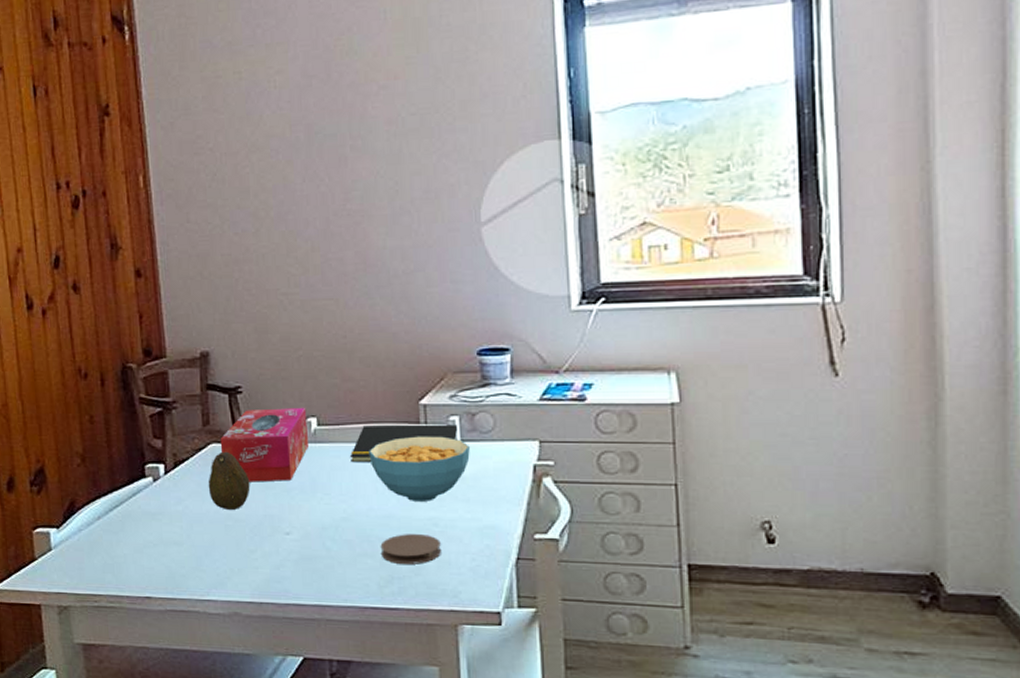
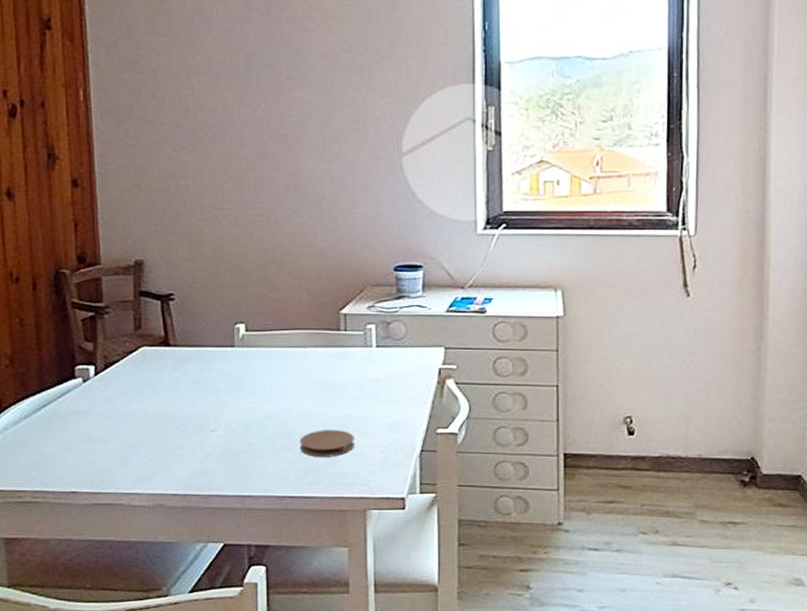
fruit: present [208,451,250,511] -> none [137,354,179,410]
tissue box: present [220,407,308,482] -> none [151,314,236,383]
notepad: present [350,424,457,463] -> none [275,331,373,366]
cereal bowl: present [369,436,470,501] -> none [292,342,384,401]

